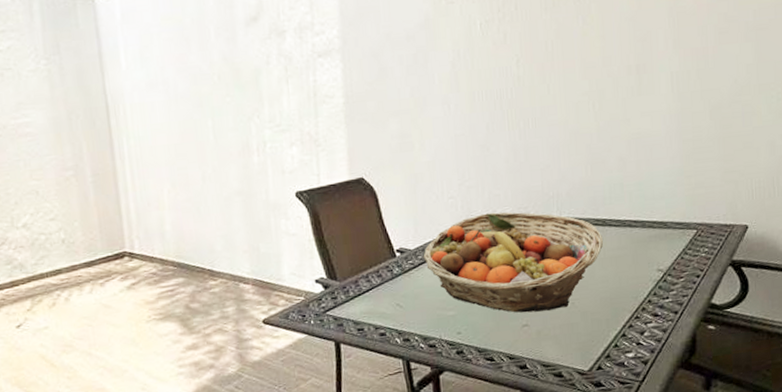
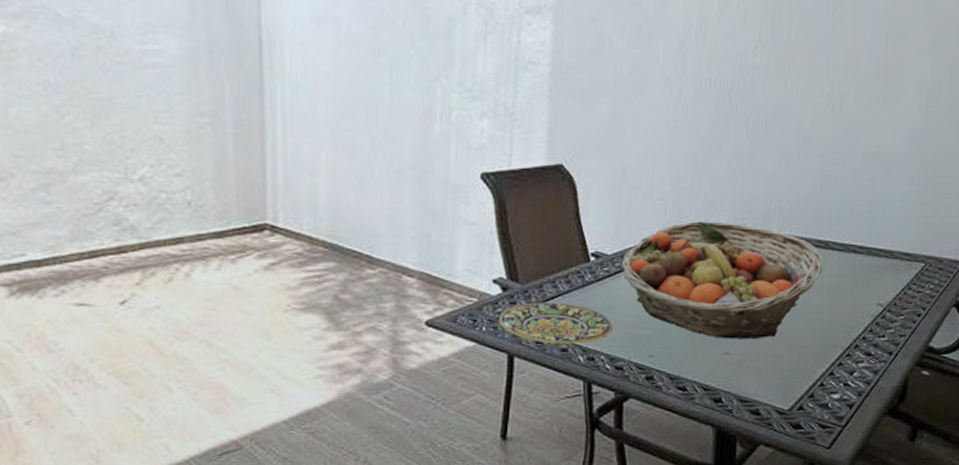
plate: none [323,294,422,330] -> present [499,301,613,345]

